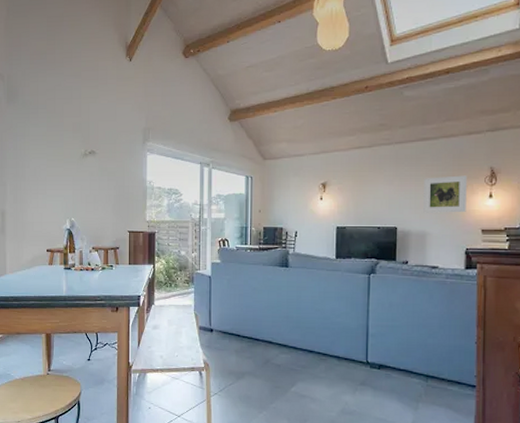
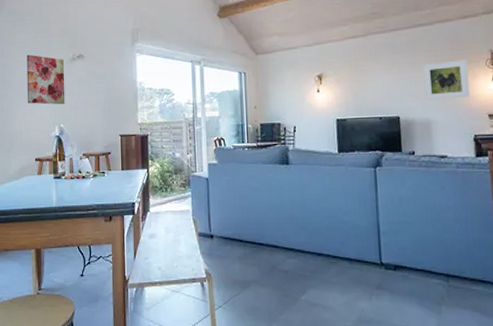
wall art: none [39,148,77,199] -> present [26,54,65,105]

